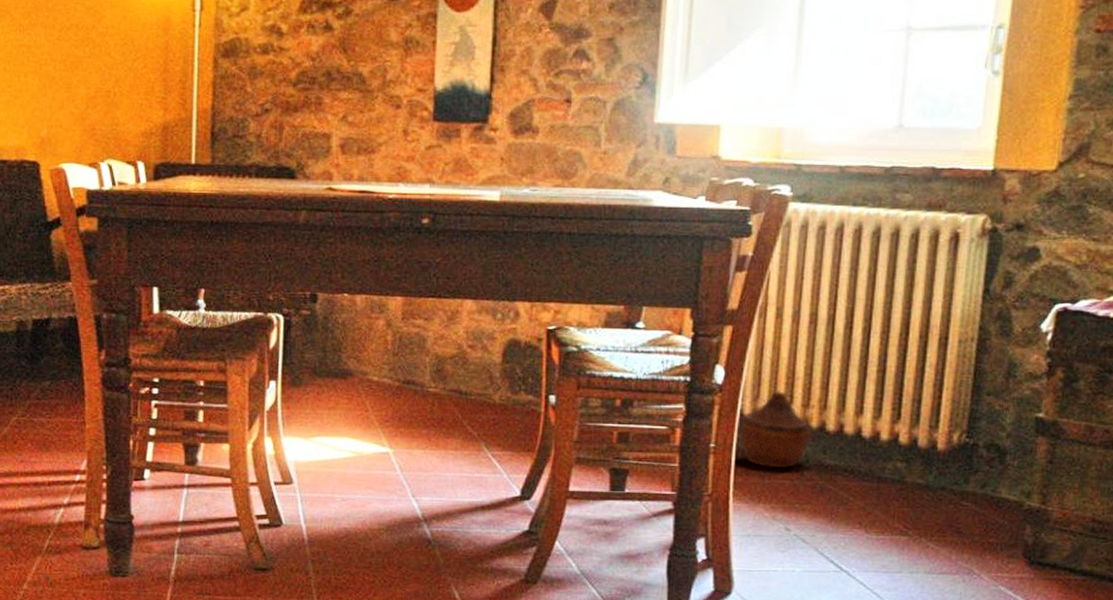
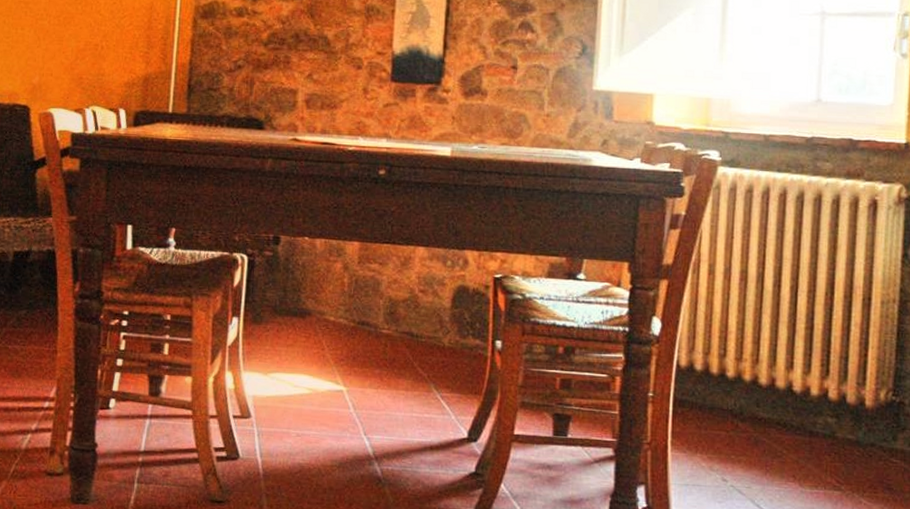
woven basket: present [740,391,811,468] -> none [677,344,745,419]

